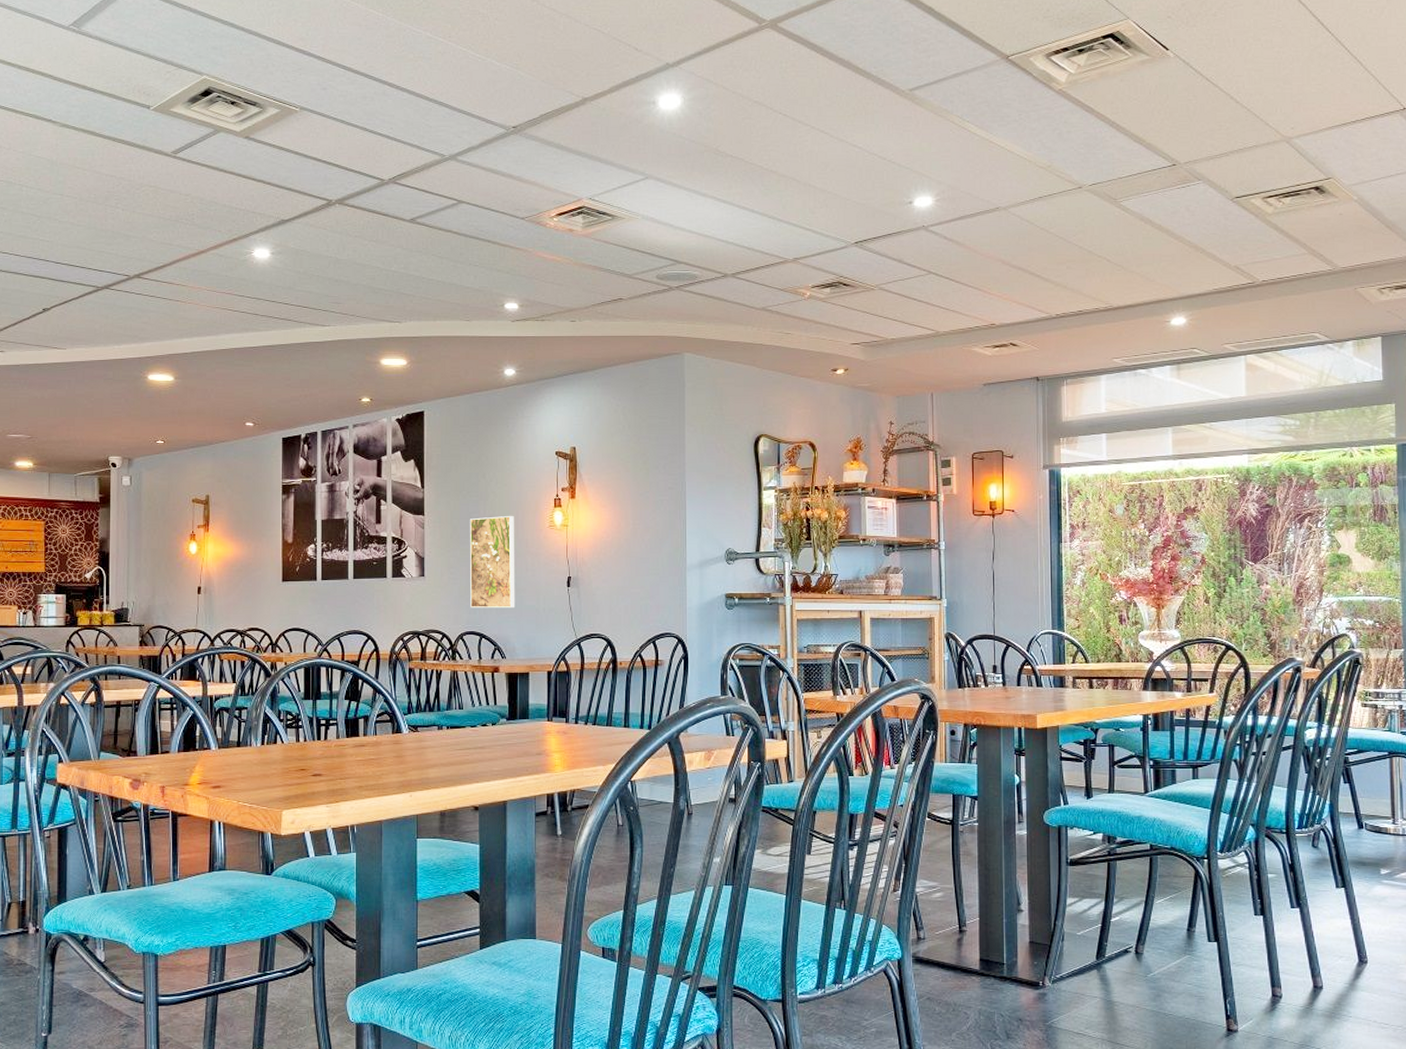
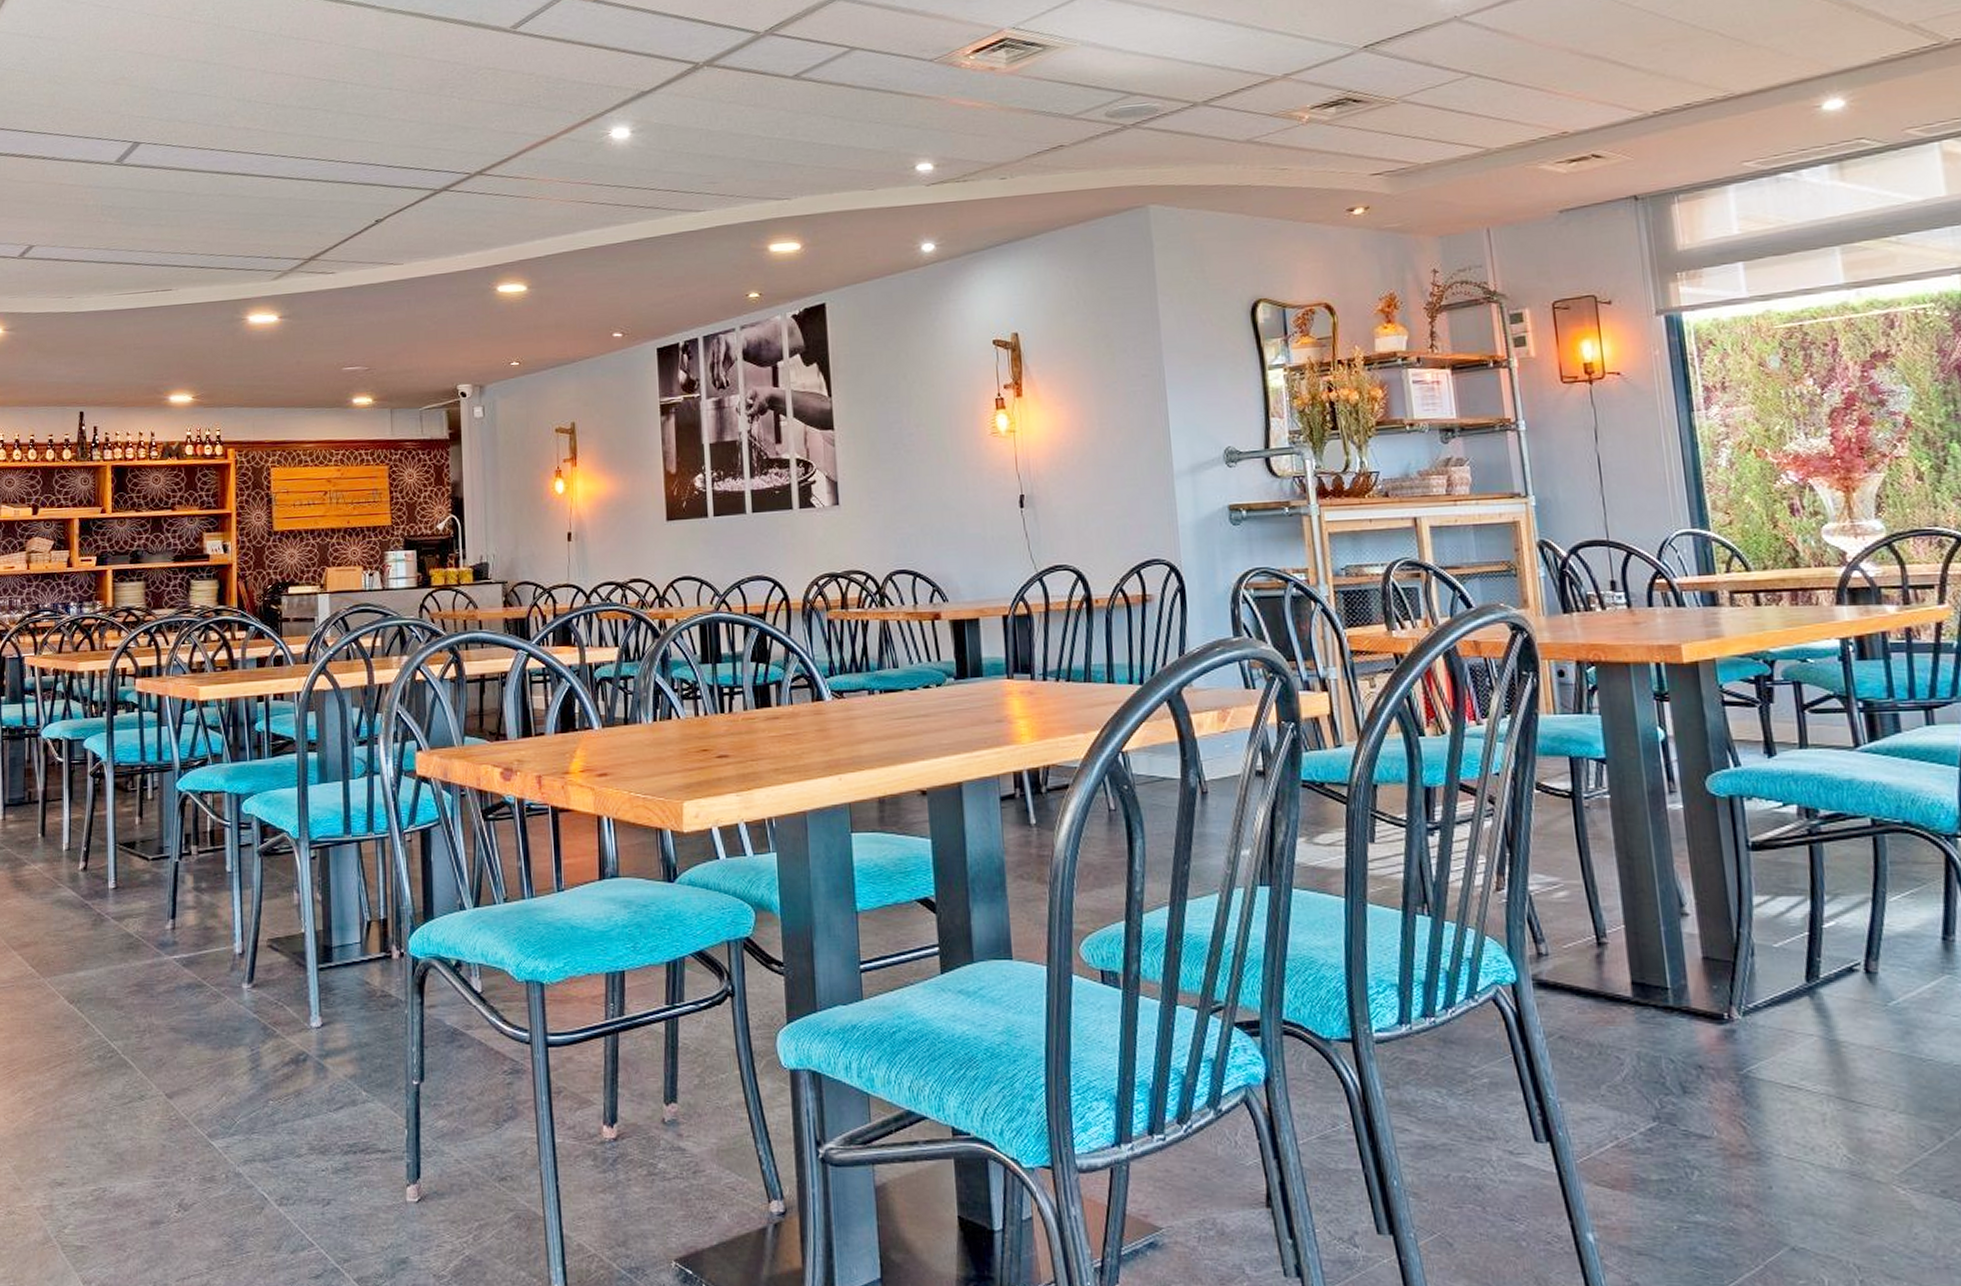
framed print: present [469,515,515,609] -> none [890,423,956,541]

